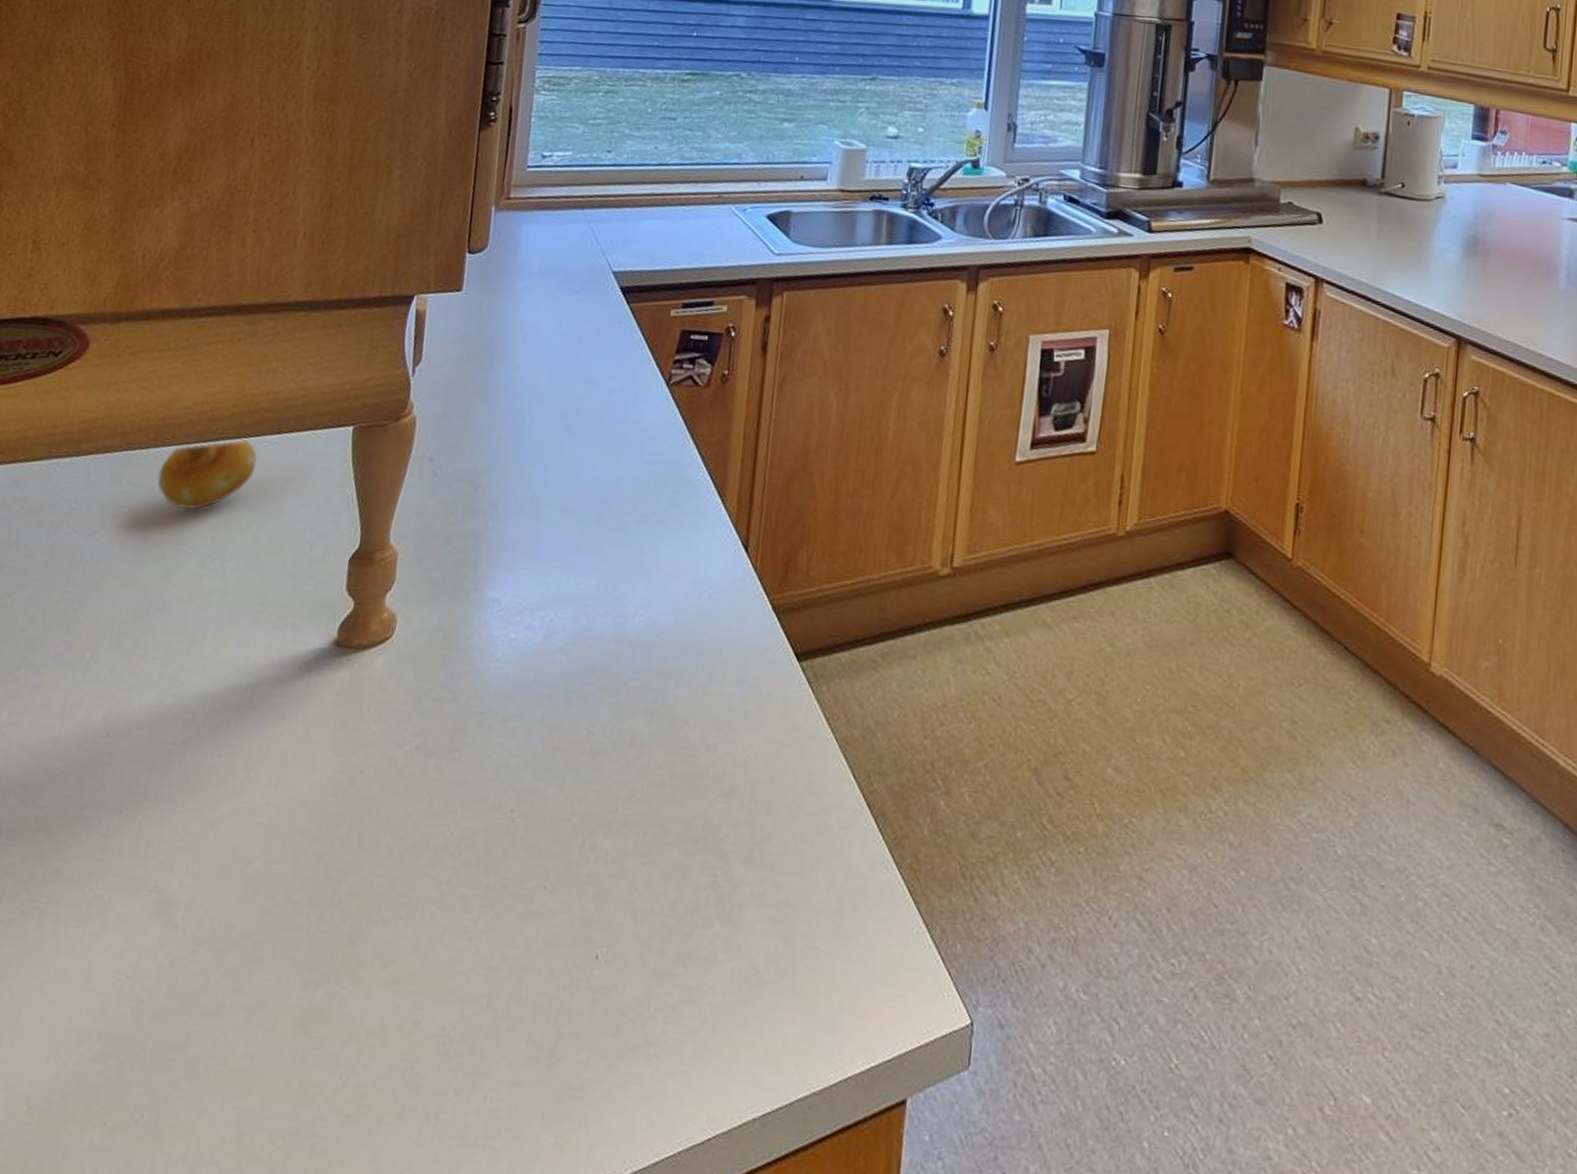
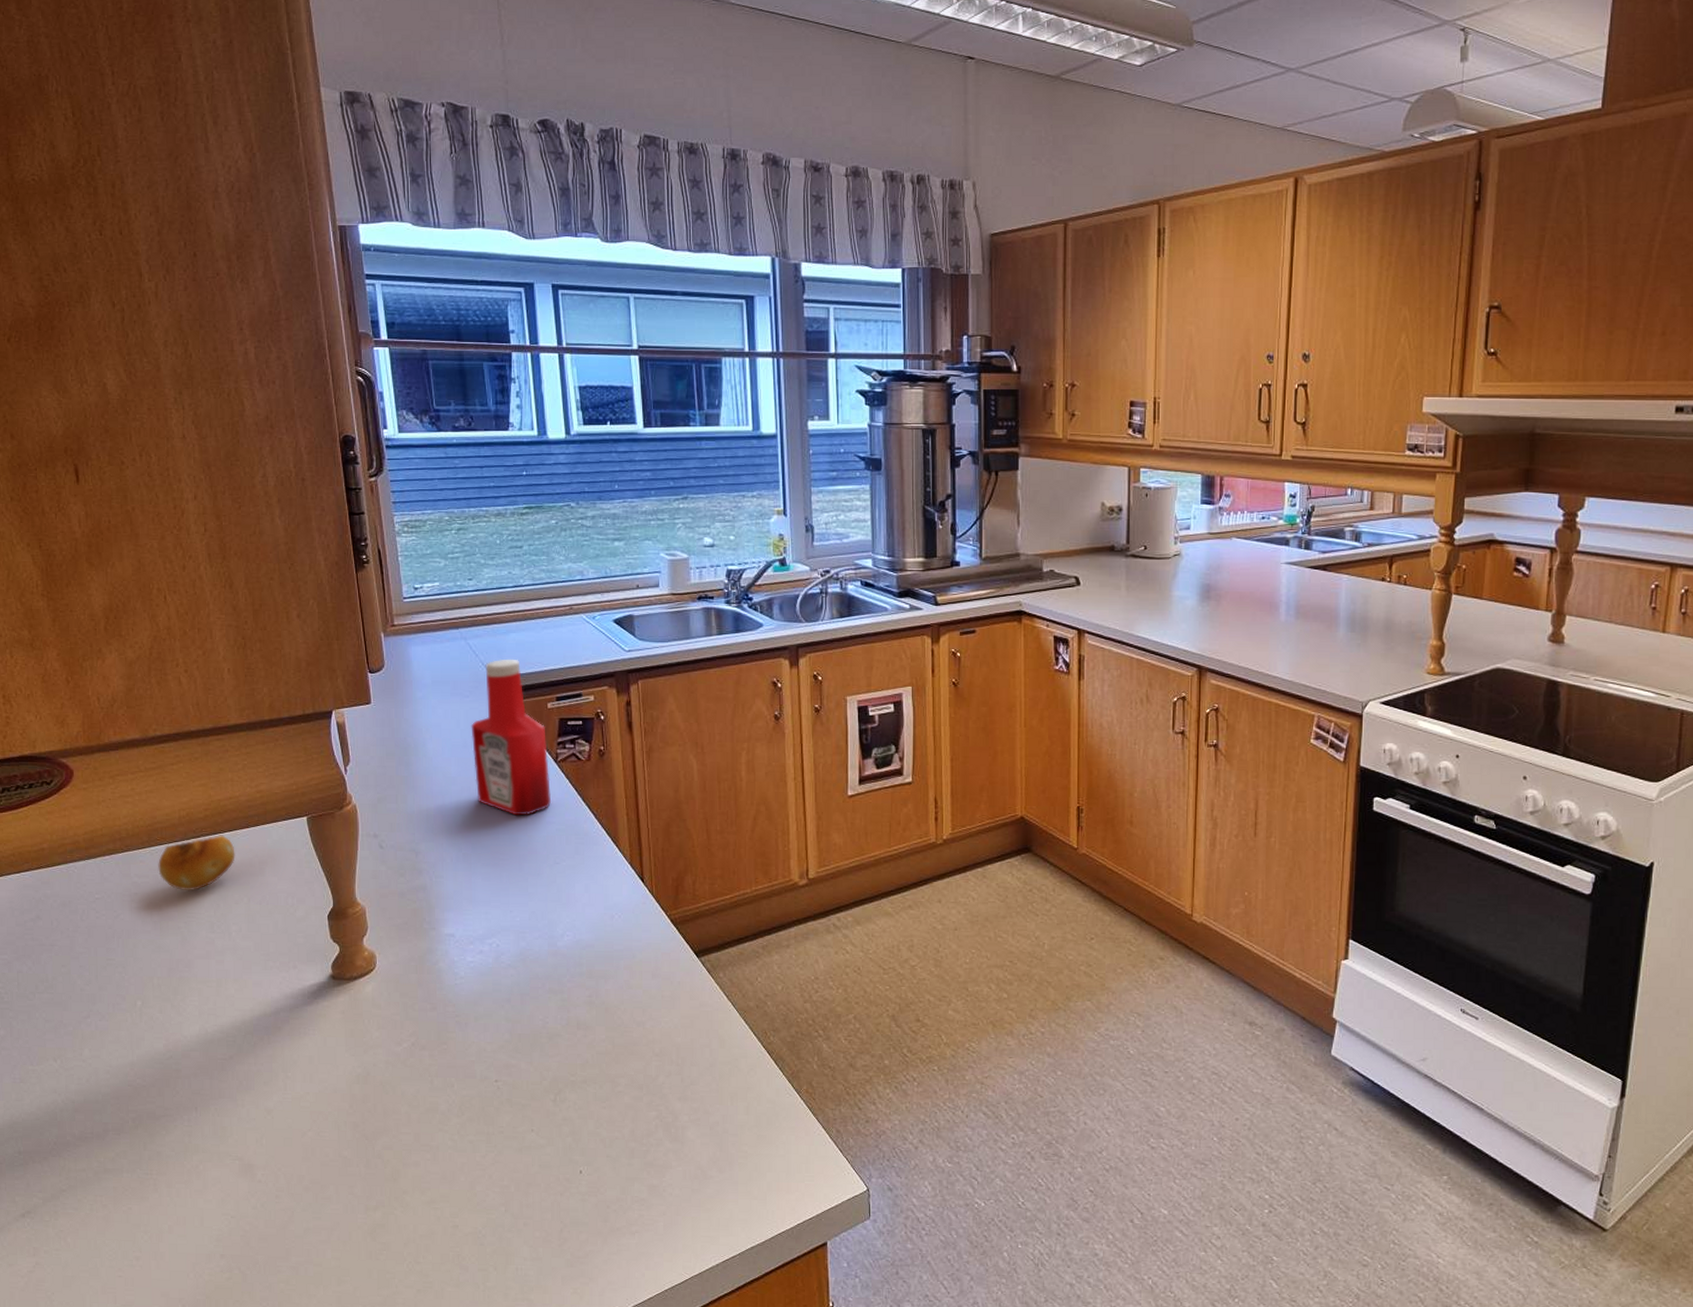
ketchup bottle: none [564,251,663,450] -> present [471,658,551,816]

